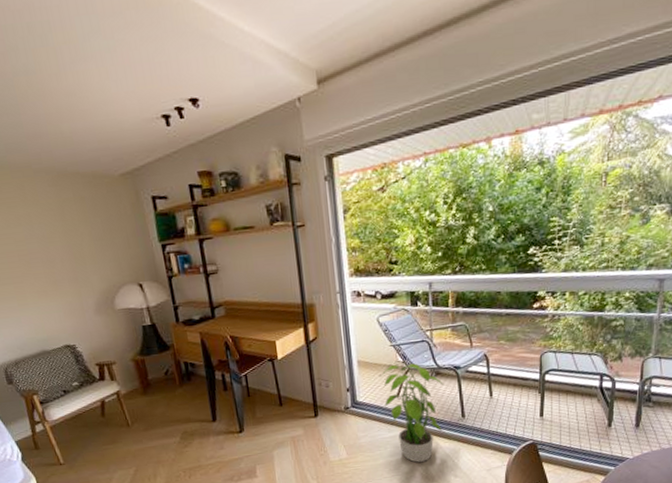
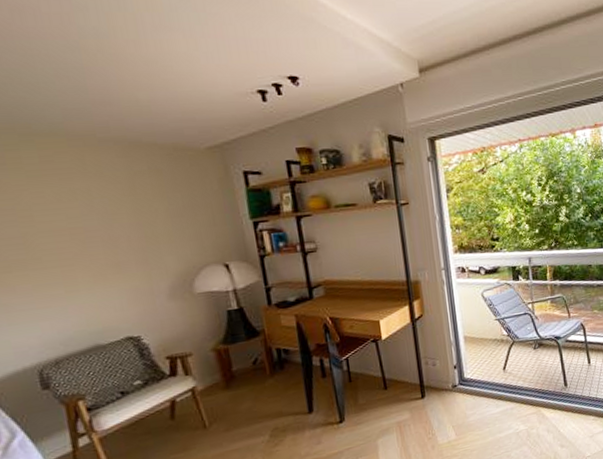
potted plant: present [379,361,445,462] -> none [485,334,548,436]

